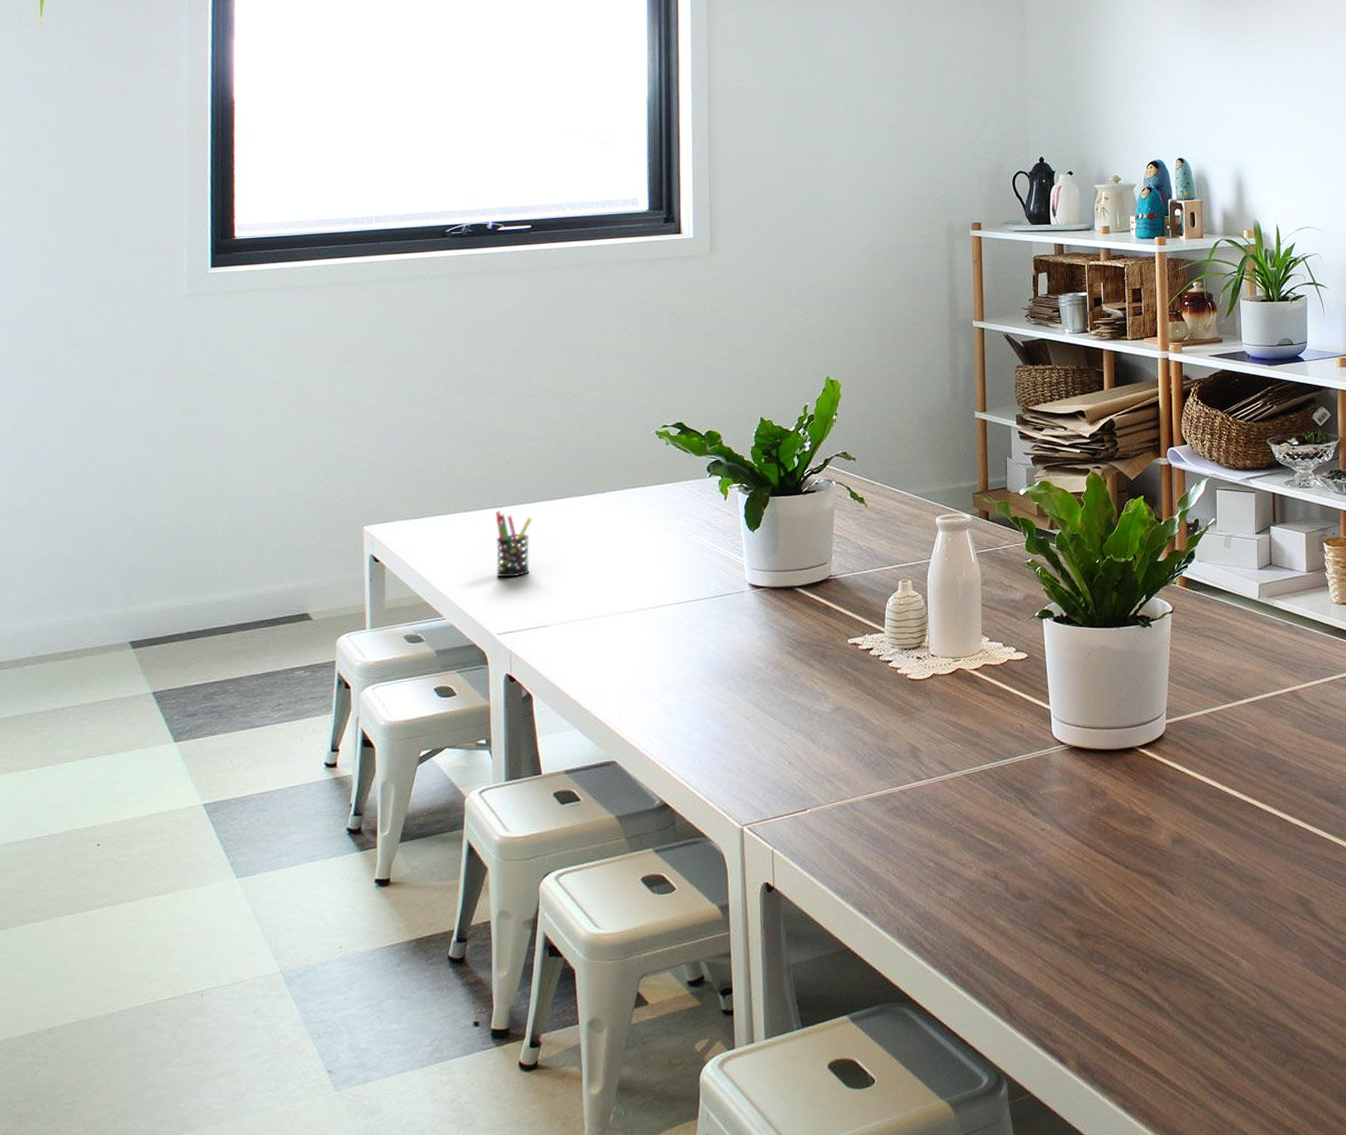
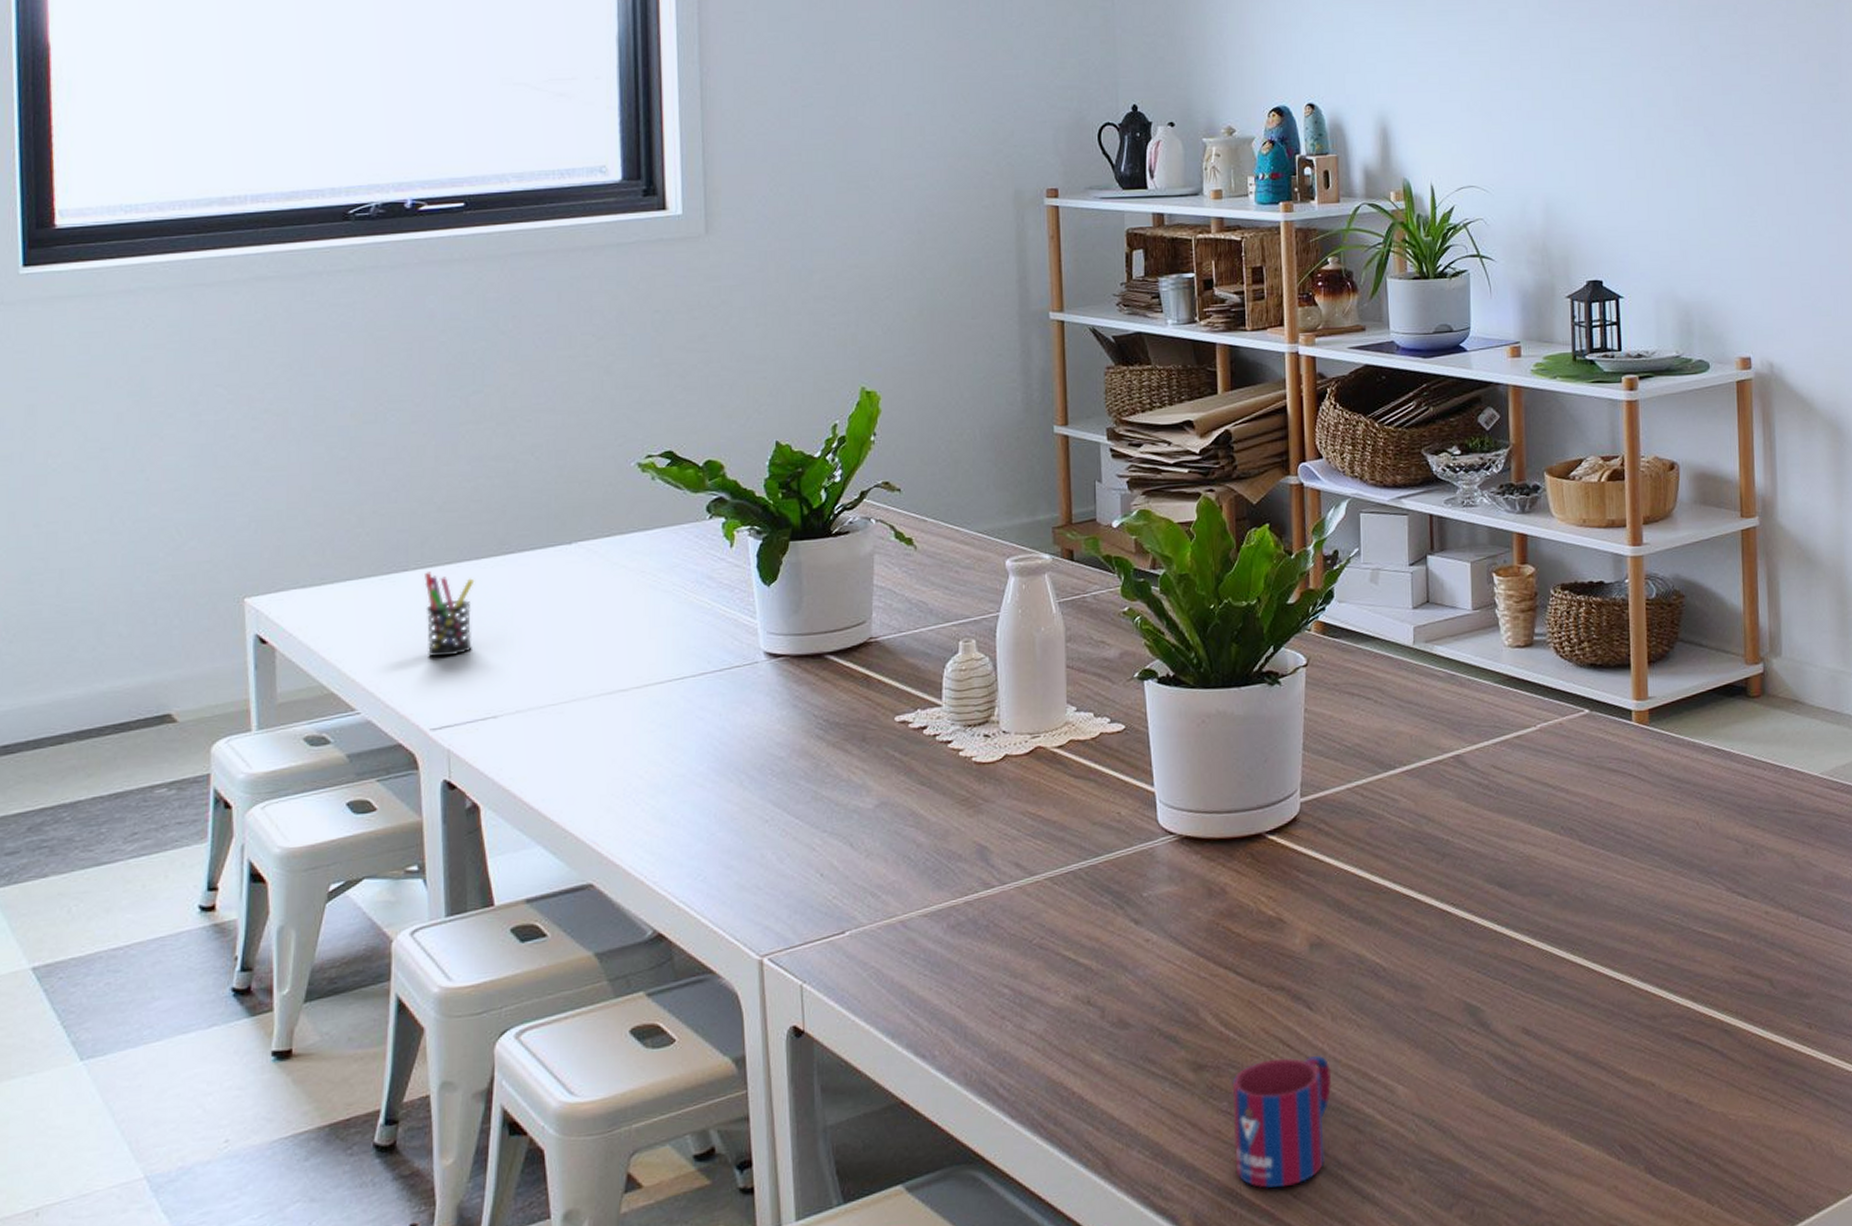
mug: none [1108,931,1189,1038] -> present [1232,1055,1332,1188]

